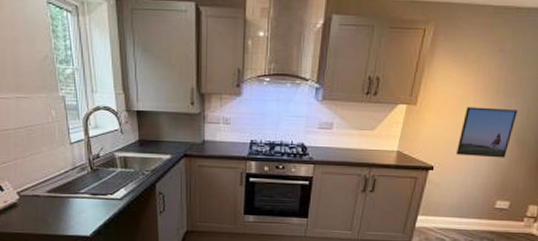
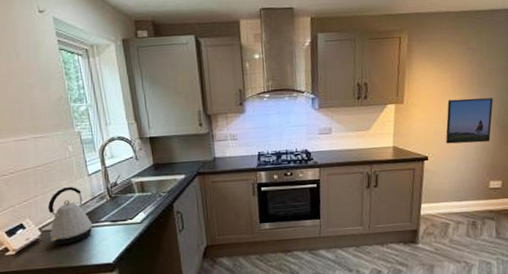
kettle: none [27,154,72,211] -> present [47,187,93,245]

